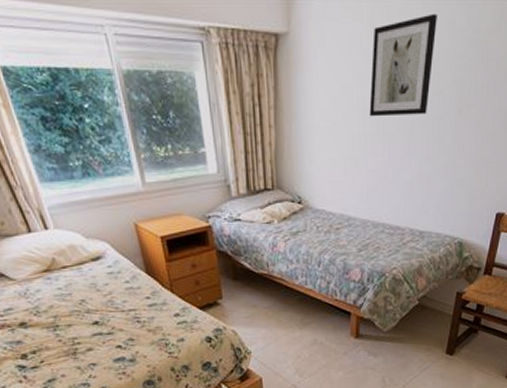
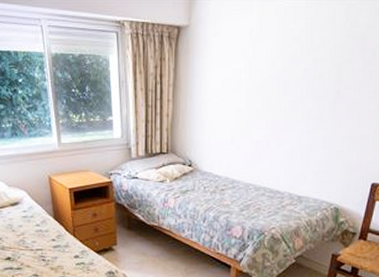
wall art: present [369,13,437,117] -> none [256,11,319,95]

